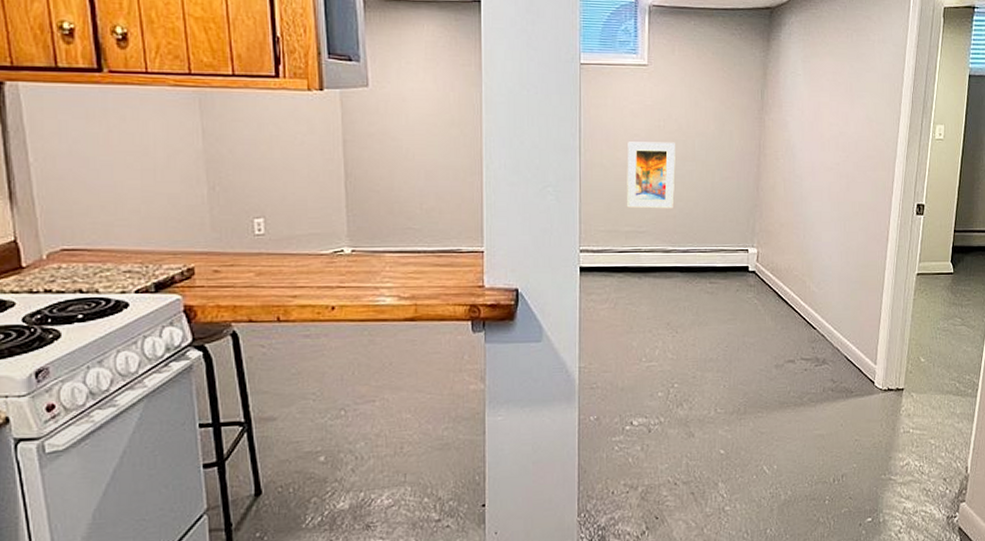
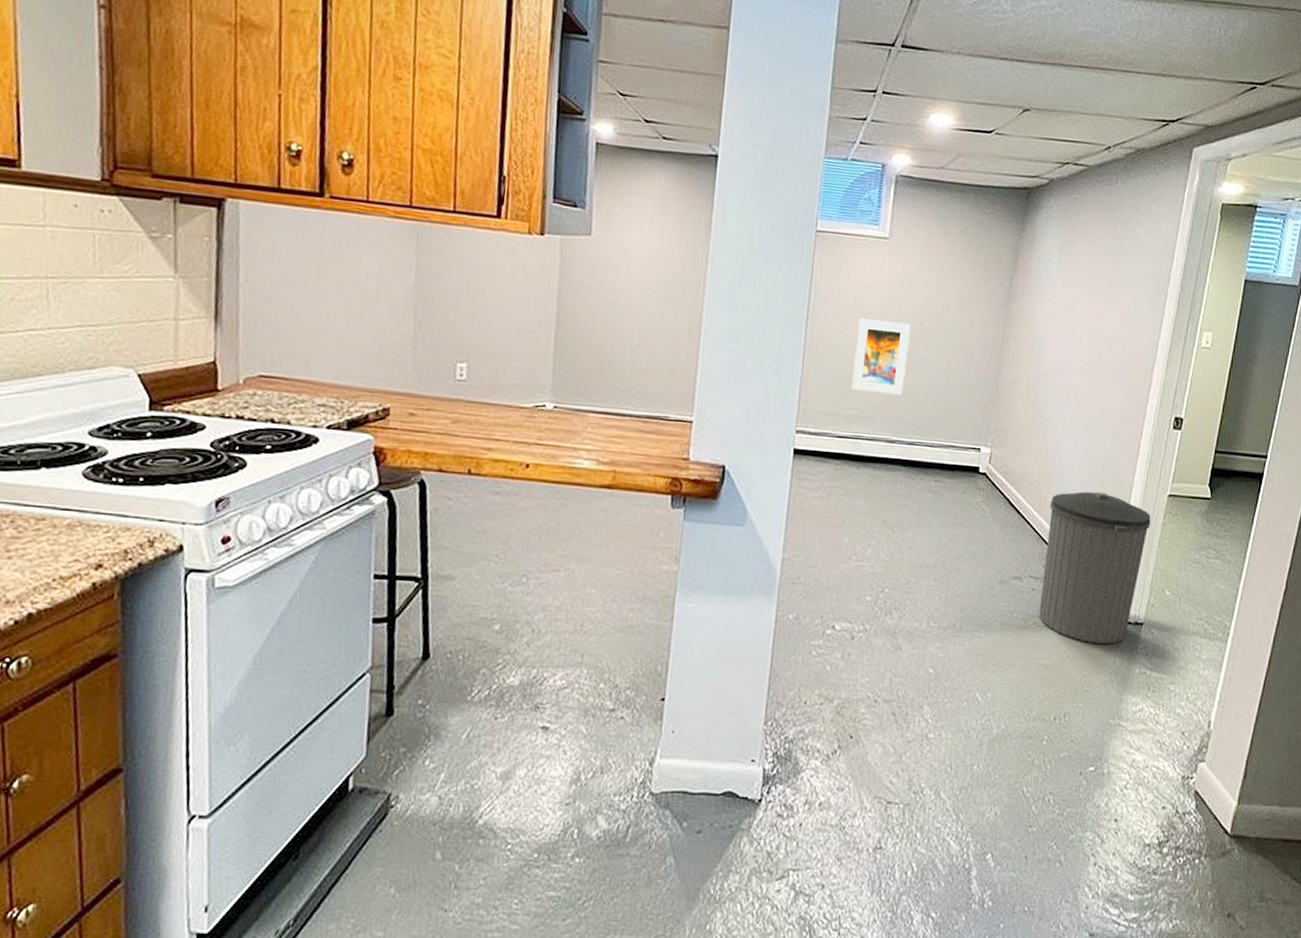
trash can: none [812,277,903,411] -> present [1038,491,1151,644]

